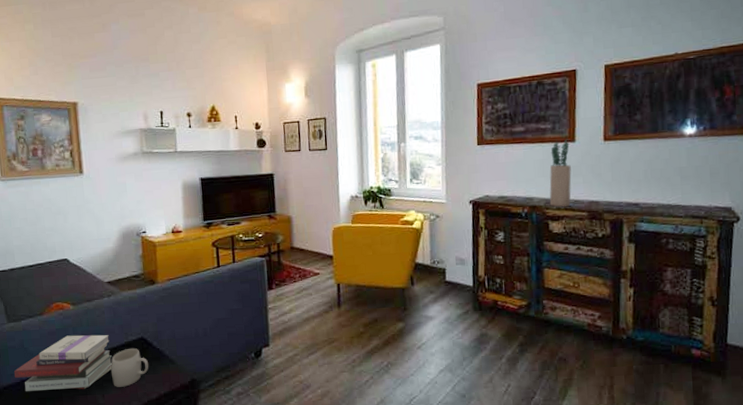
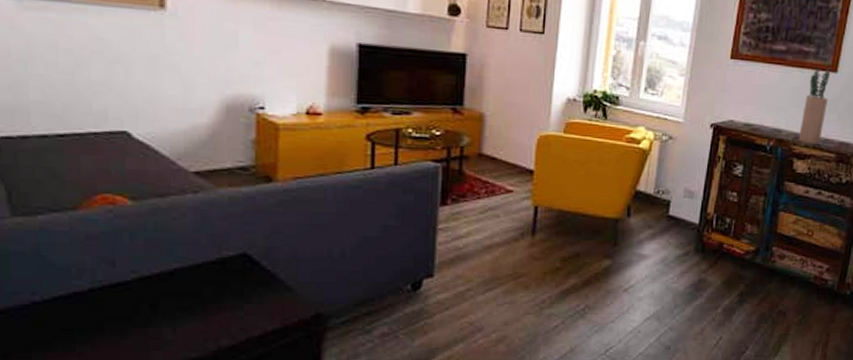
books: present [14,334,112,391] -> none [18,242,193,321]
mug: present [110,348,149,387] -> none [189,268,252,319]

